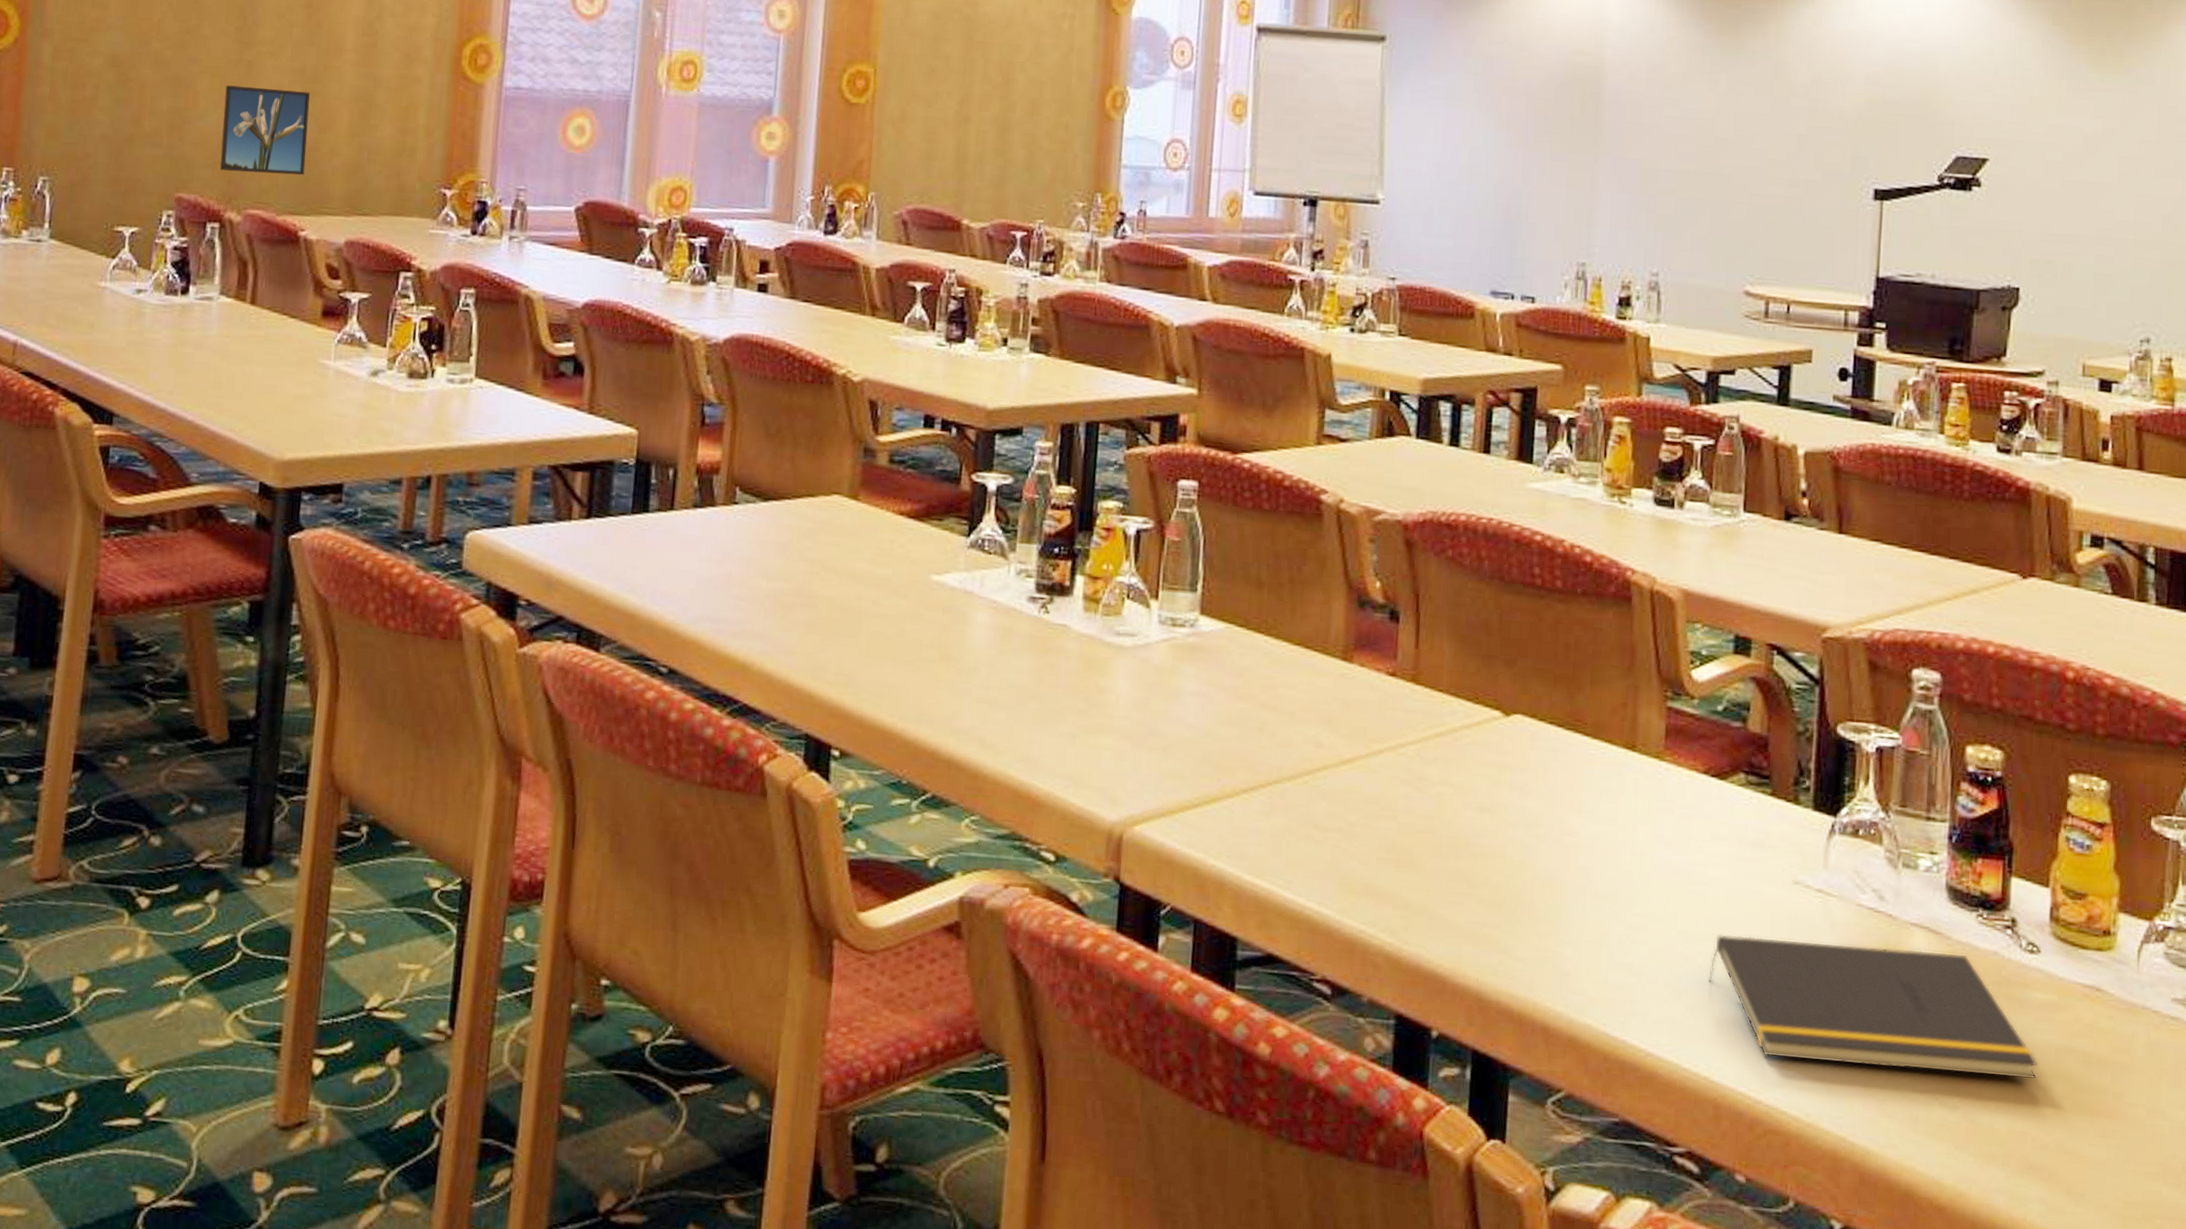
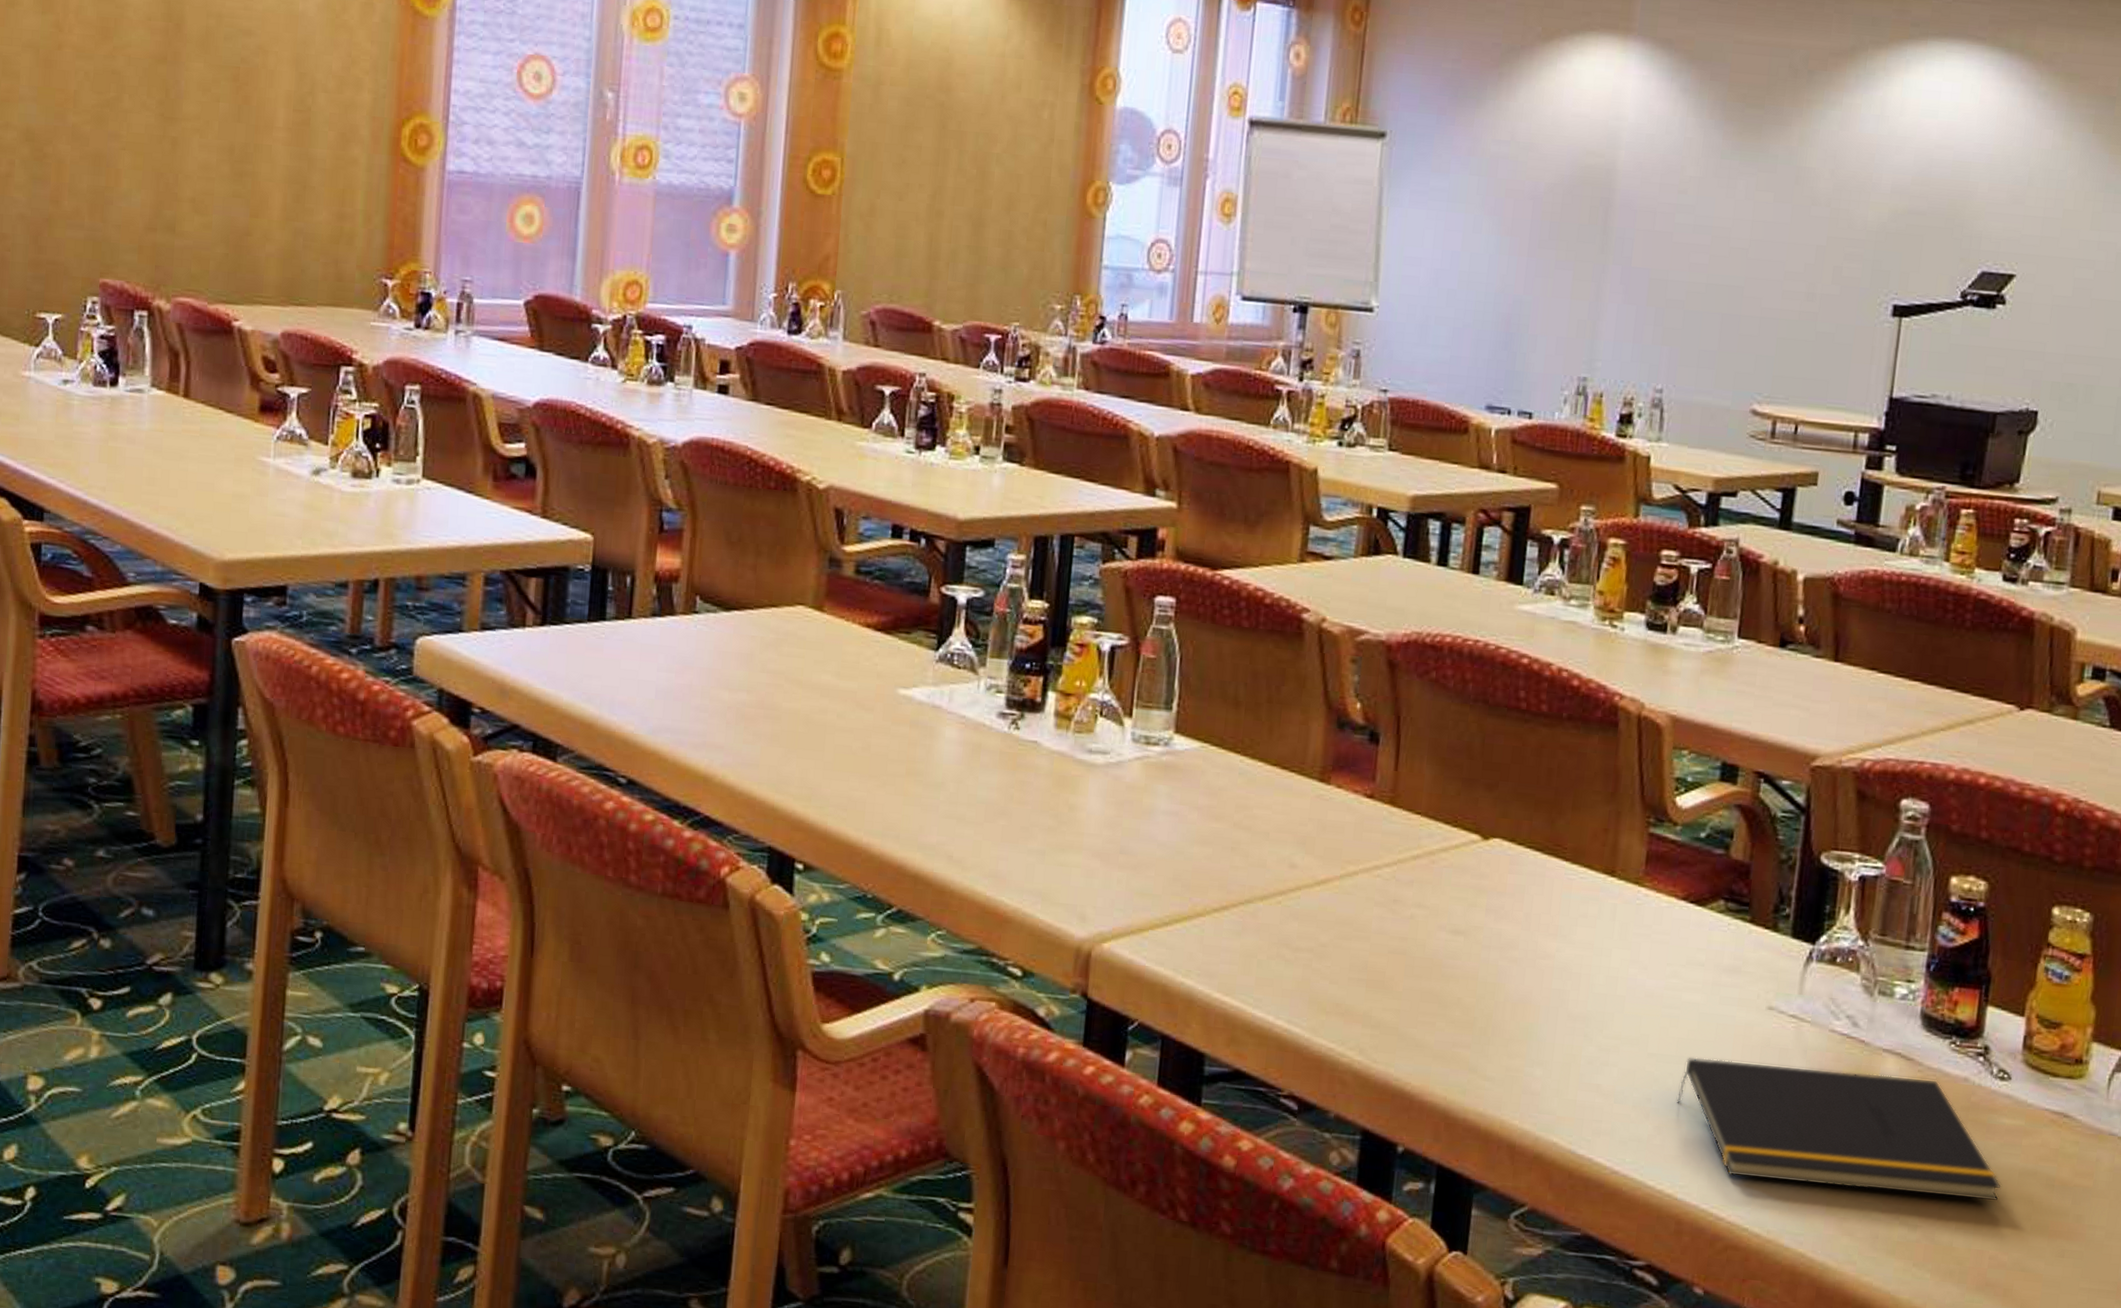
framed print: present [220,85,310,176] -> none [146,163,240,262]

